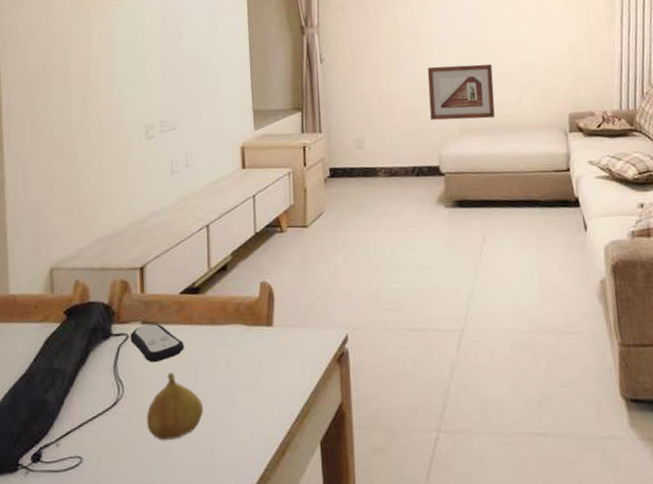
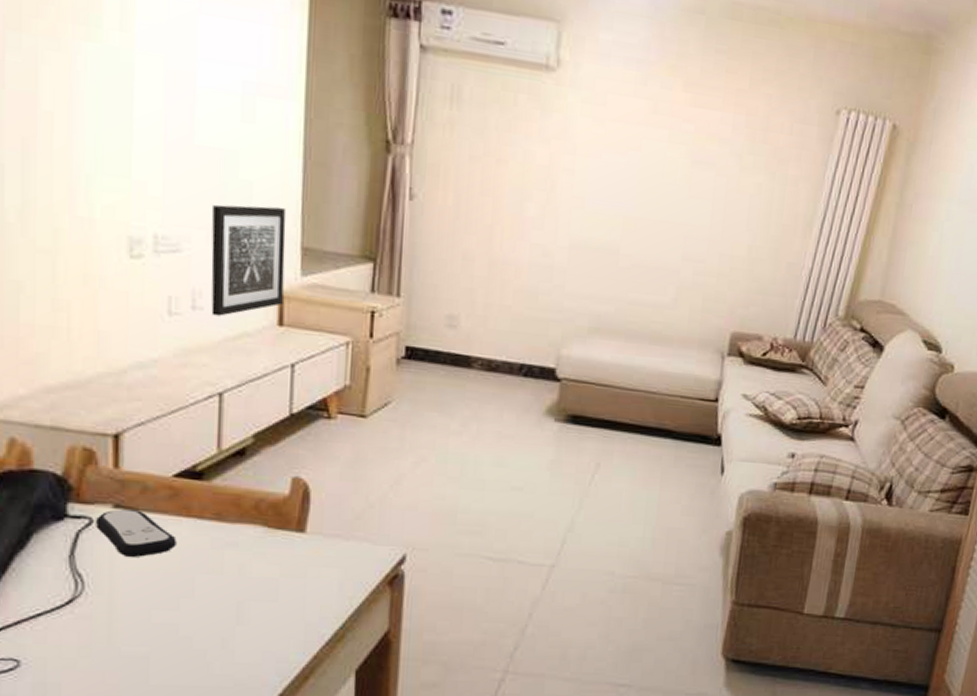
fruit: present [146,372,204,440] -> none [116,572,201,651]
wall art: none [195,86,244,169] -> present [211,204,286,317]
picture frame: present [427,64,495,120] -> none [554,236,647,321]

